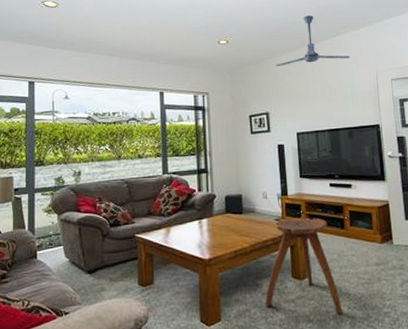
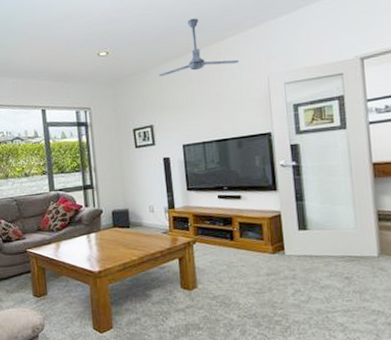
stool: present [265,217,343,314] -> none [155,229,233,322]

